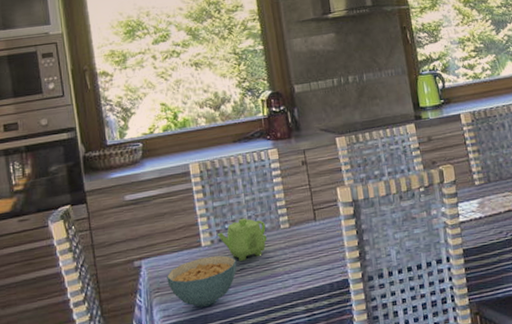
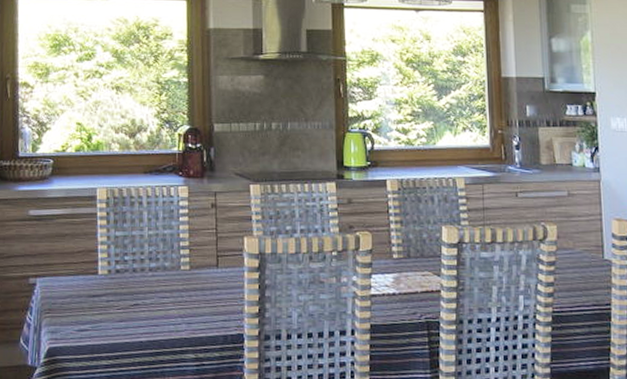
cereal bowl: present [167,255,237,307] -> none [59,285,131,336]
teapot: present [218,217,267,261] -> none [116,252,166,296]

